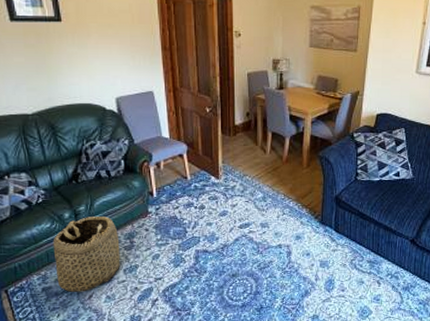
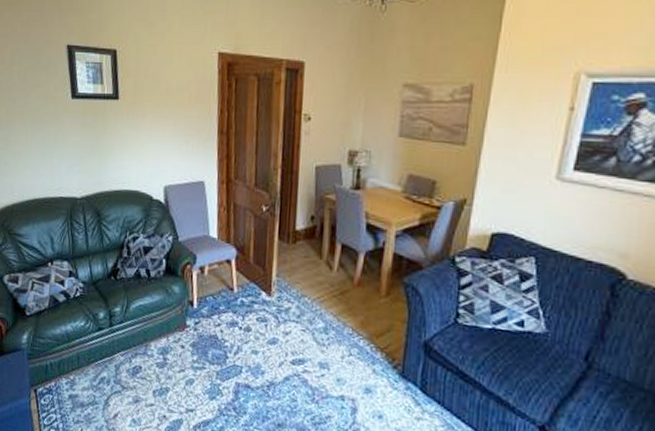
basket: present [53,216,120,293] -> none [84,320,152,409]

